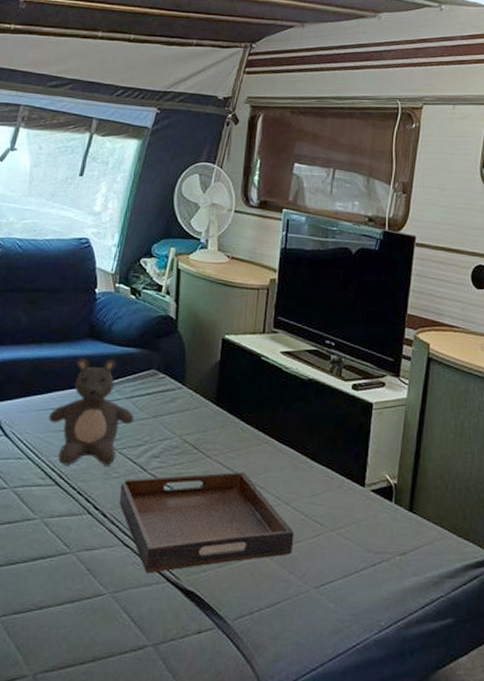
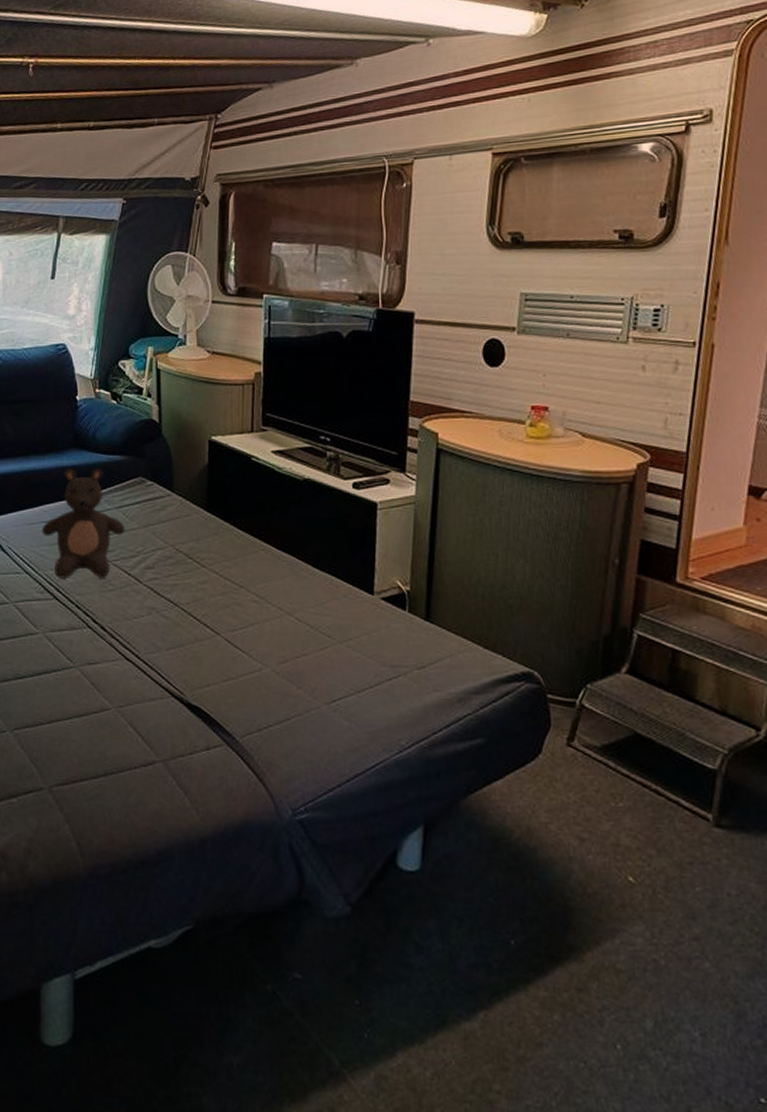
serving tray: present [119,472,294,574] -> none [117,582,300,688]

